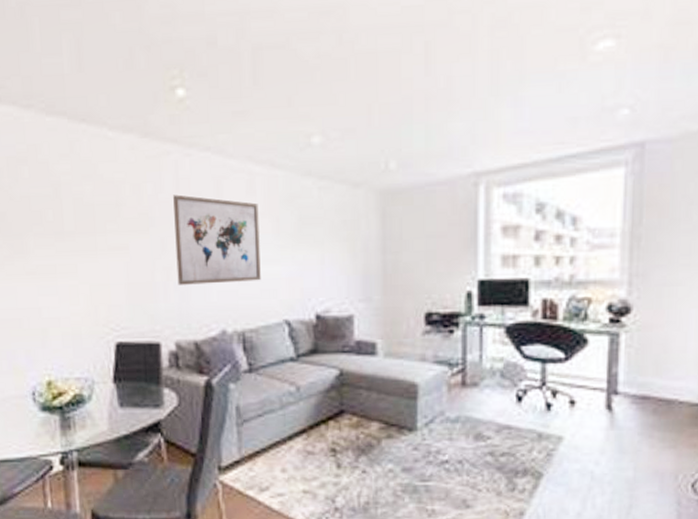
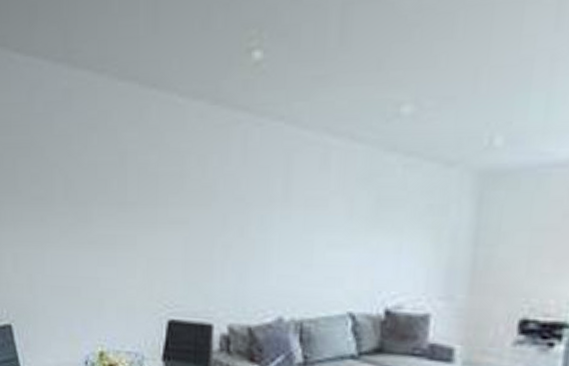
wall art: present [173,194,261,285] -> none [236,167,332,267]

